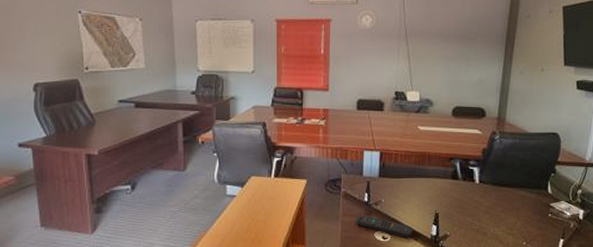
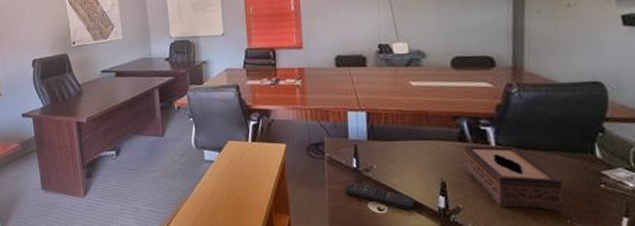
tissue box: none [454,182,523,235] -> present [463,145,564,211]

